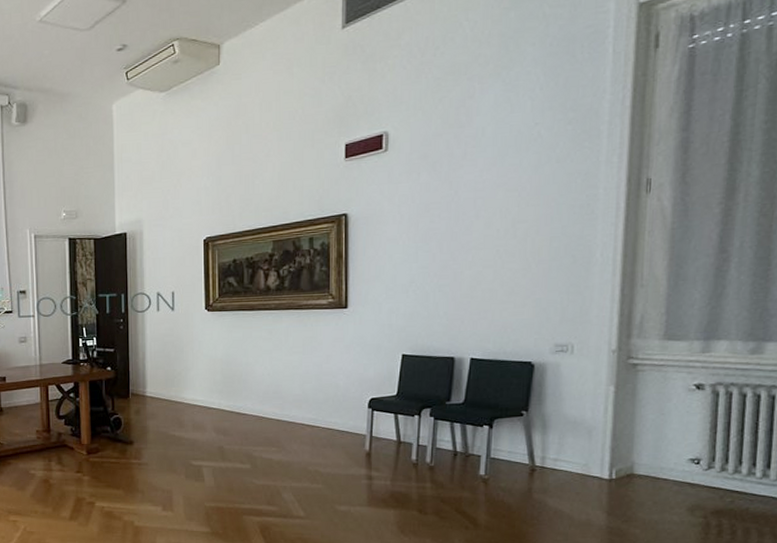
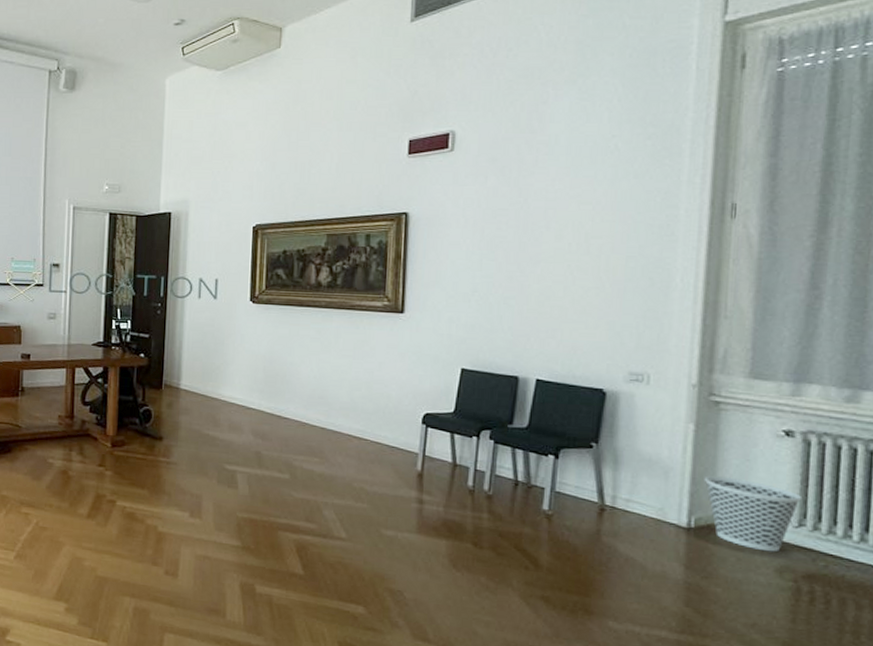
wastebasket: none [623,431,712,494] -> present [704,476,803,552]

